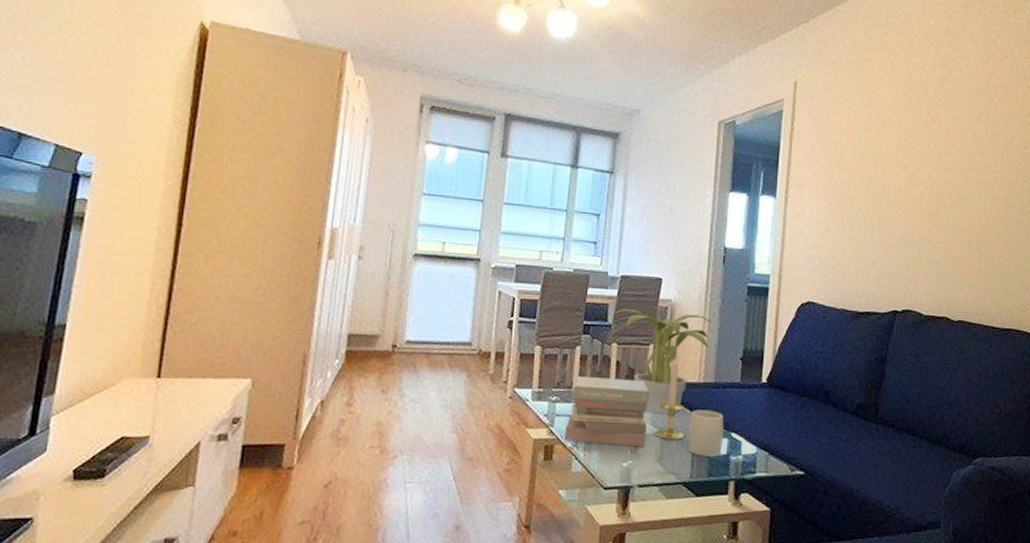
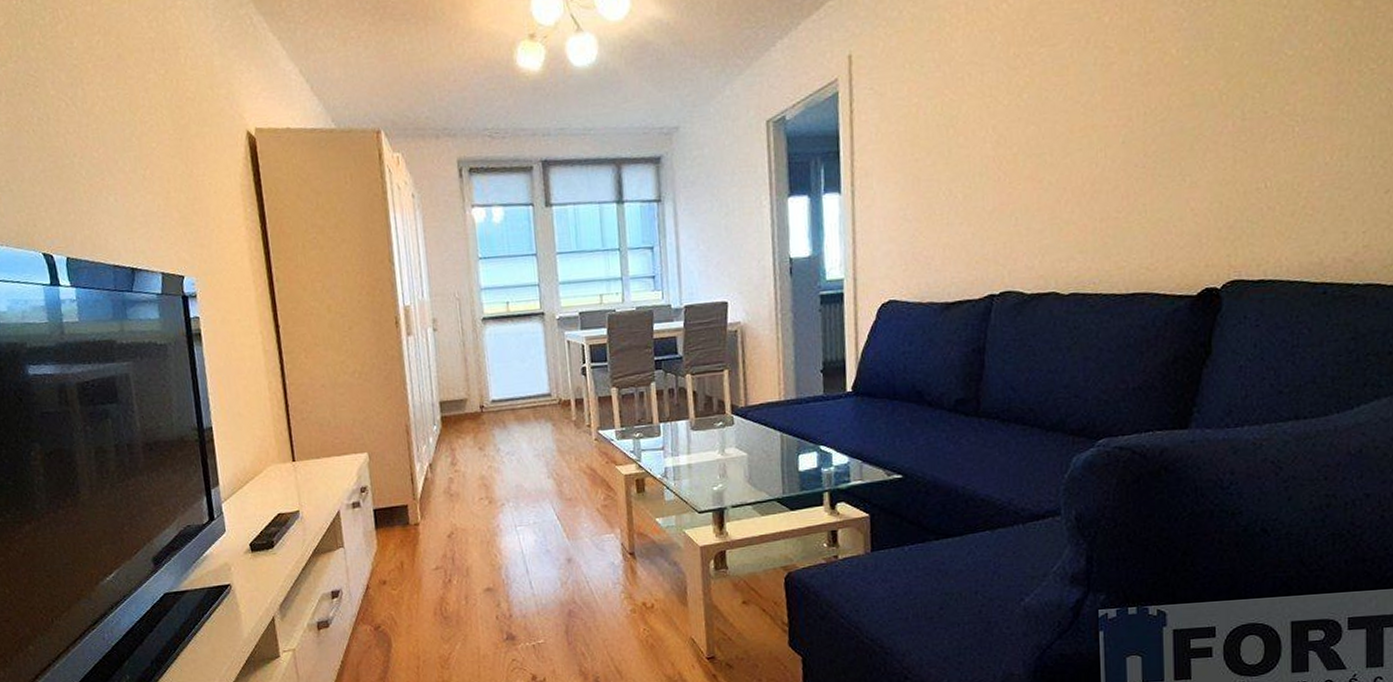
books: present [564,376,650,447] -> none [652,407,733,474]
potted plant: present [615,309,712,414] -> none [684,333,786,437]
candle: present [654,356,684,440] -> none [741,378,771,460]
mug: present [688,409,725,457] -> none [774,426,813,472]

